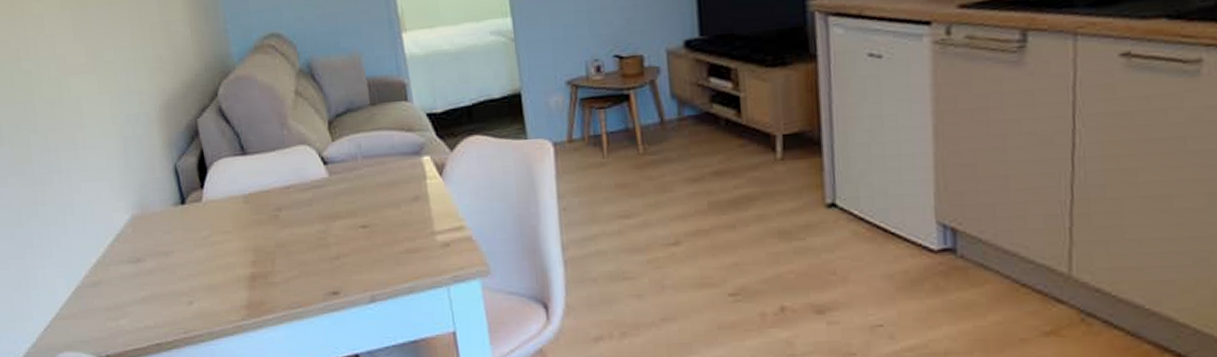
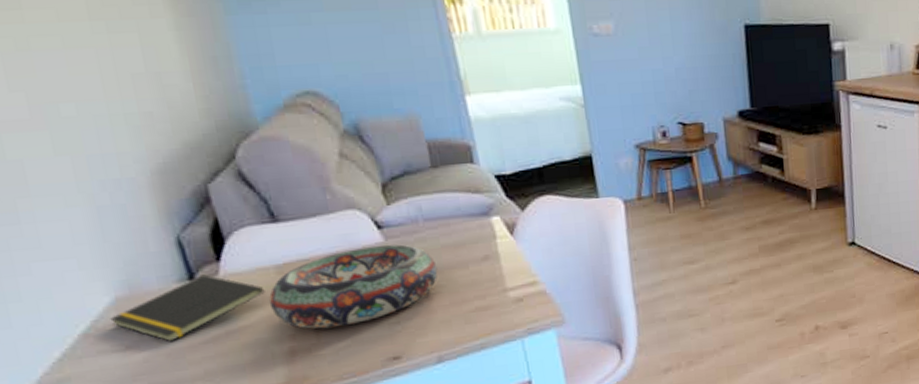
notepad: none [128,200,235,258] -> present [110,274,265,342]
decorative bowl: none [238,180,373,258] -> present [269,244,438,329]

